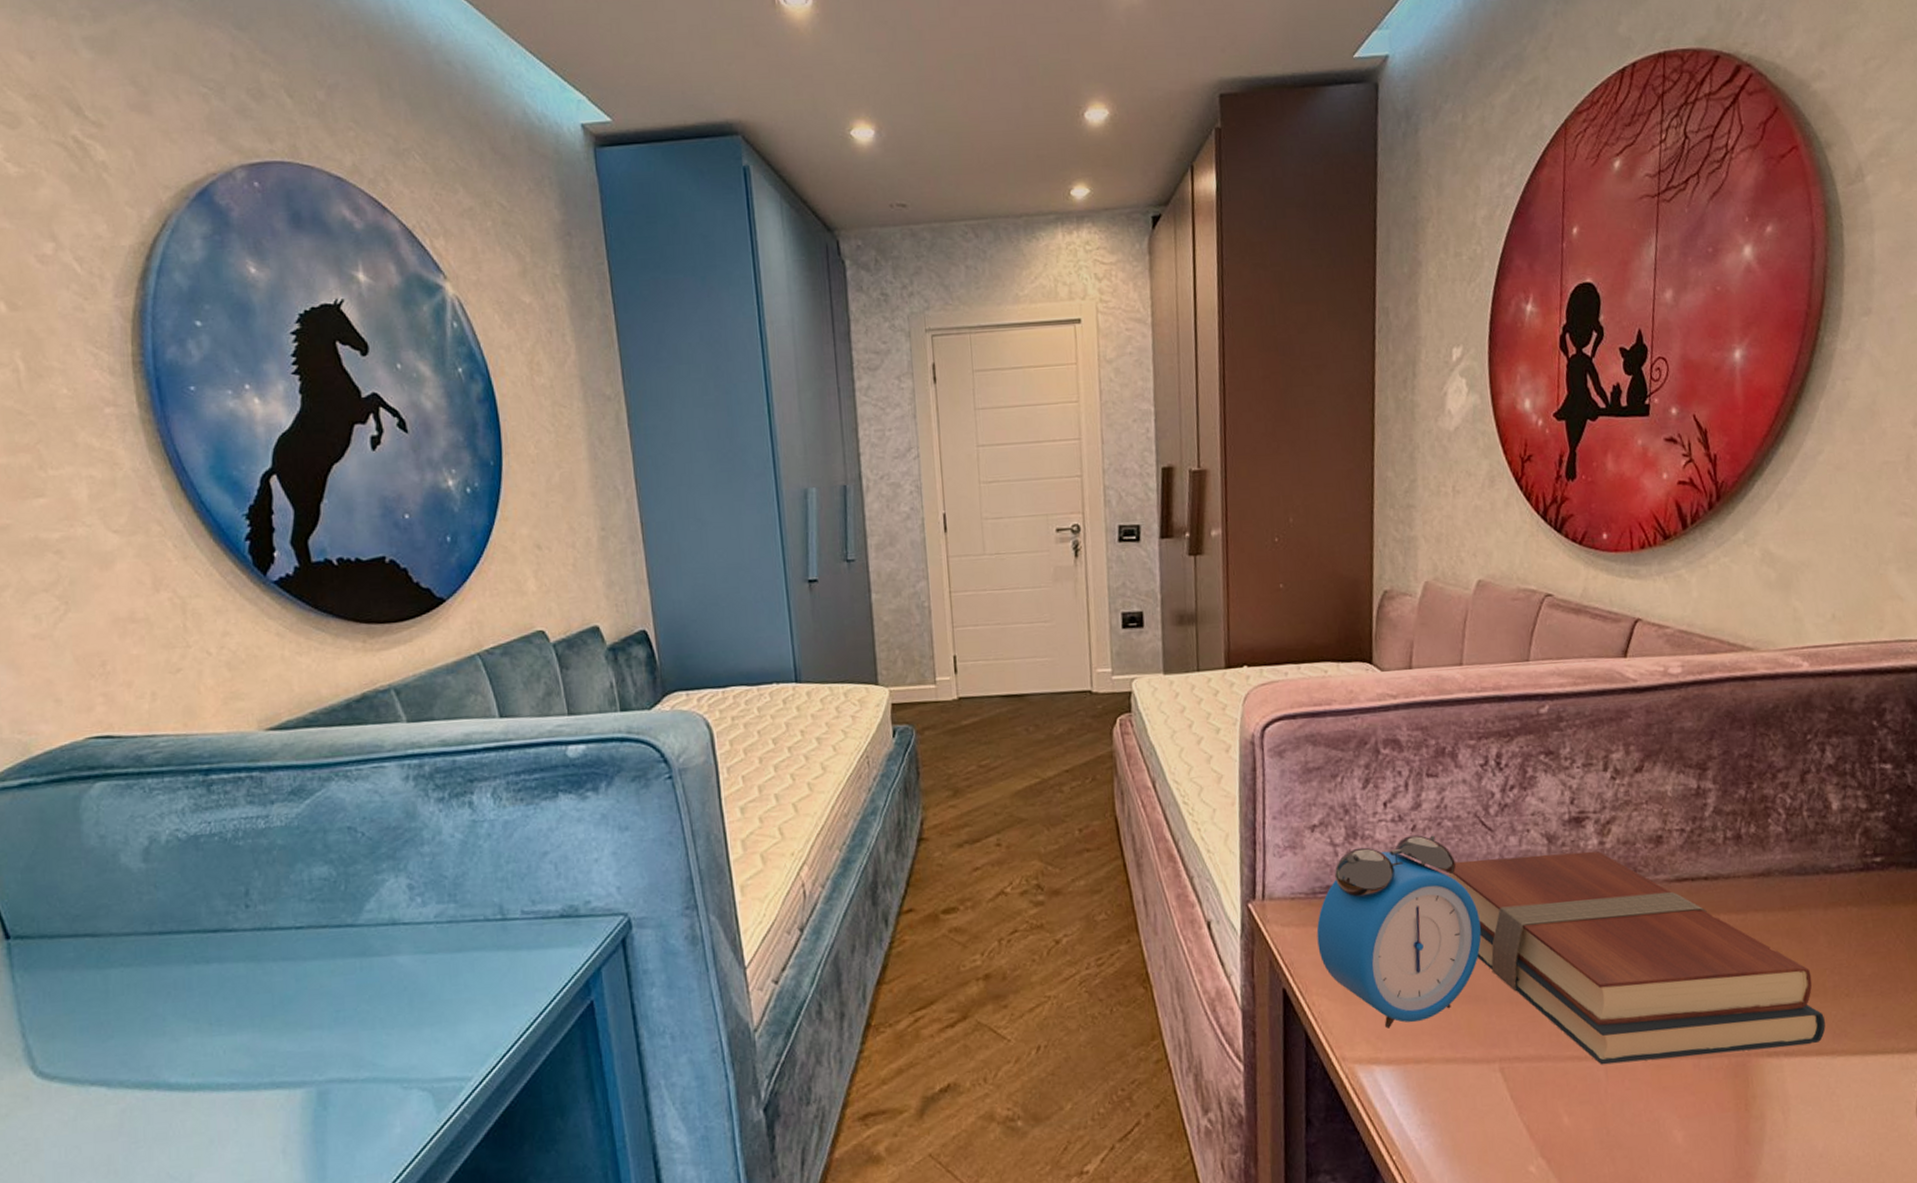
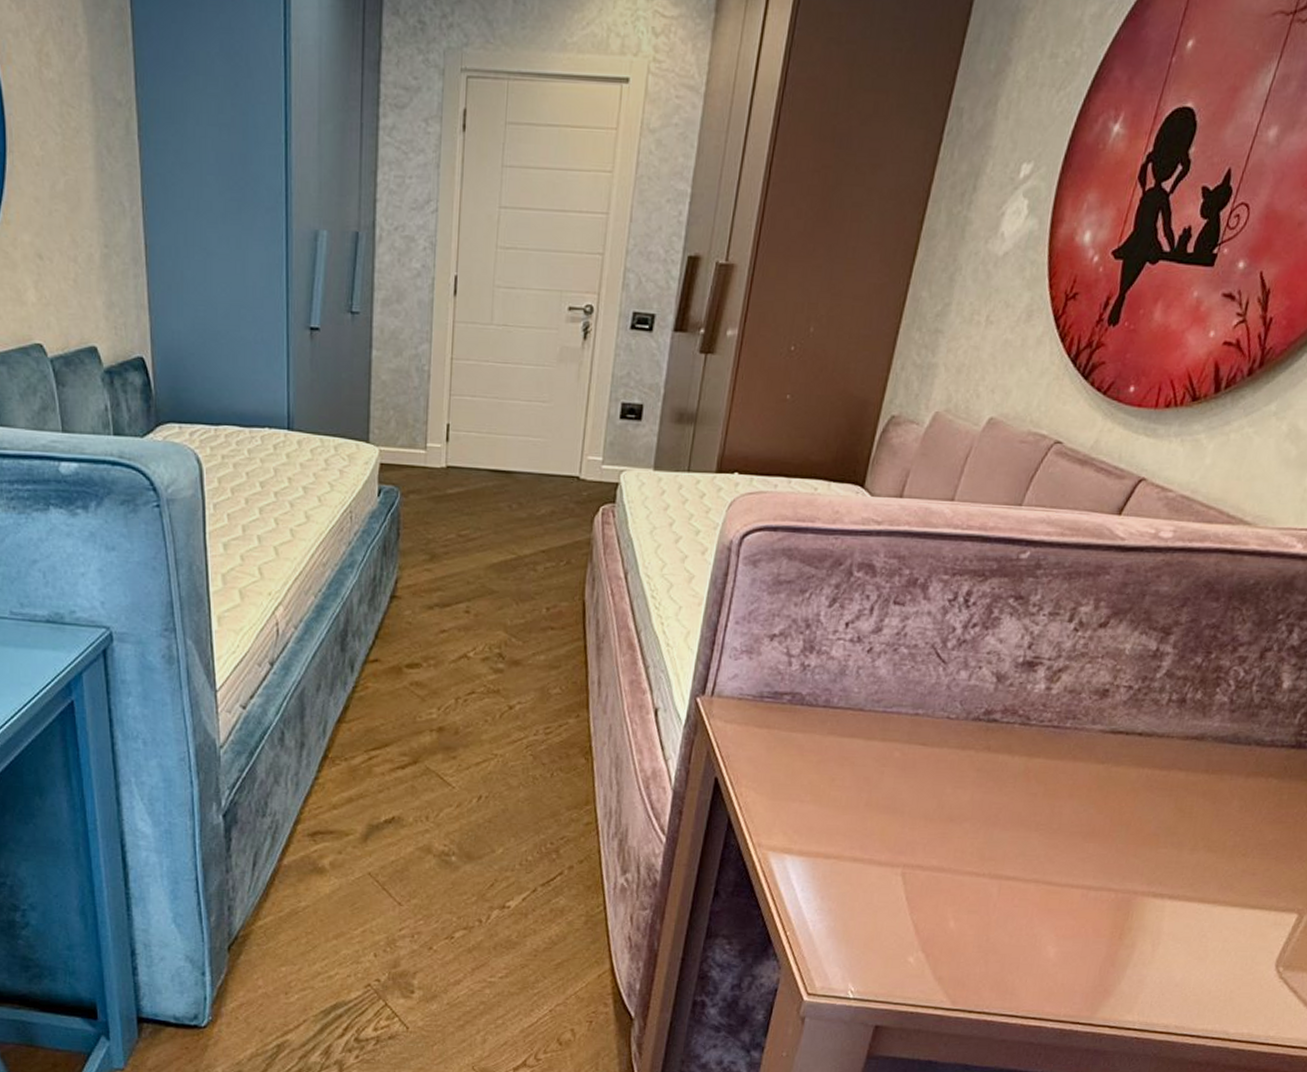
alarm clock: present [1316,835,1482,1028] -> none [755,657,915,825]
books: present [1448,851,1826,1065] -> none [893,686,1217,892]

